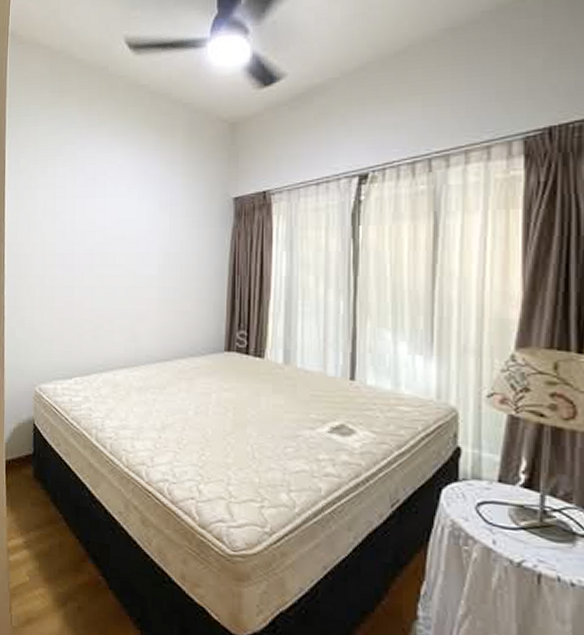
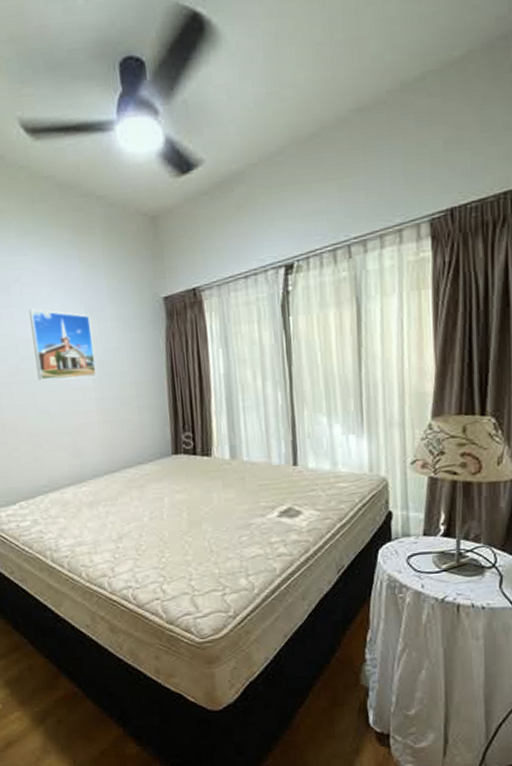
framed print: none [108,200,163,268] -> present [28,309,97,380]

